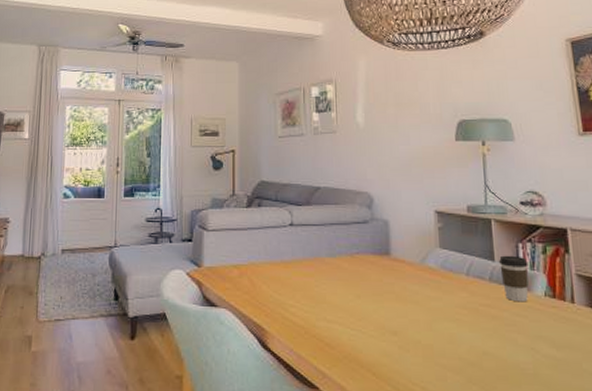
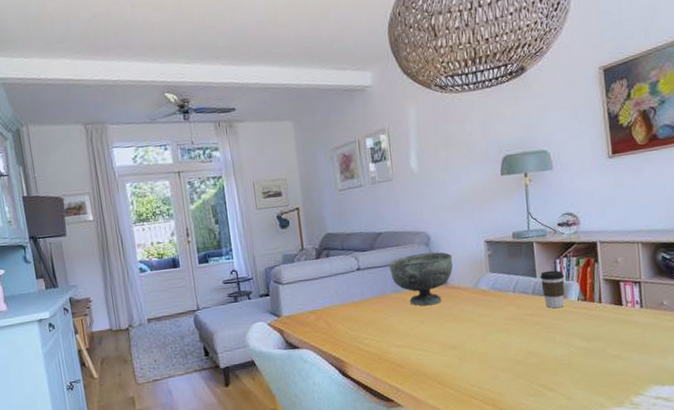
decorative bowl: none [324,216,398,278] -> present [388,252,454,306]

